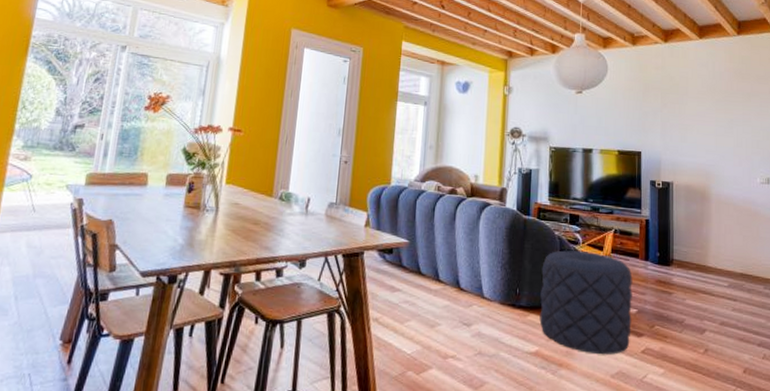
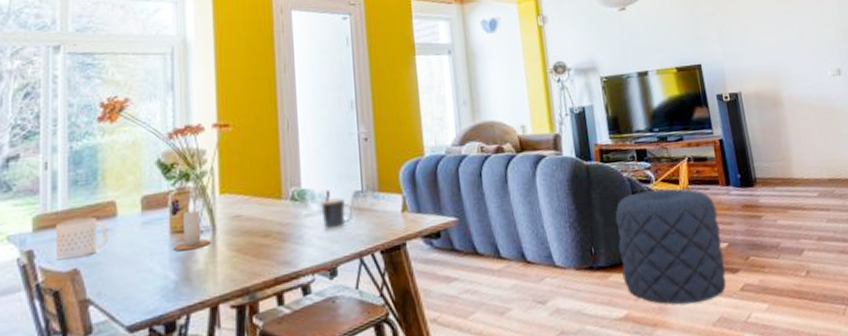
mug: none [98,181,139,212] -> present [55,216,108,261]
candle: none [185,182,213,223] -> present [174,198,210,252]
mug: none [301,204,326,231] -> present [321,197,353,232]

